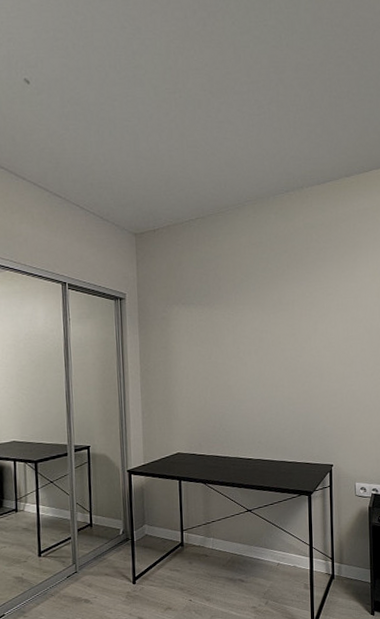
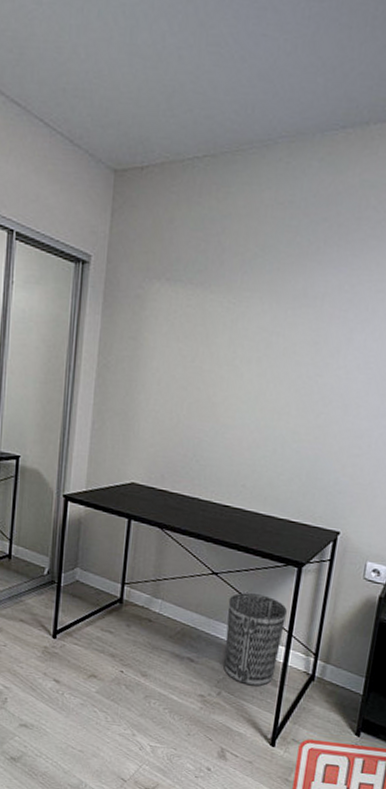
wastebasket: none [262,520,306,592] -> present [223,592,287,687]

